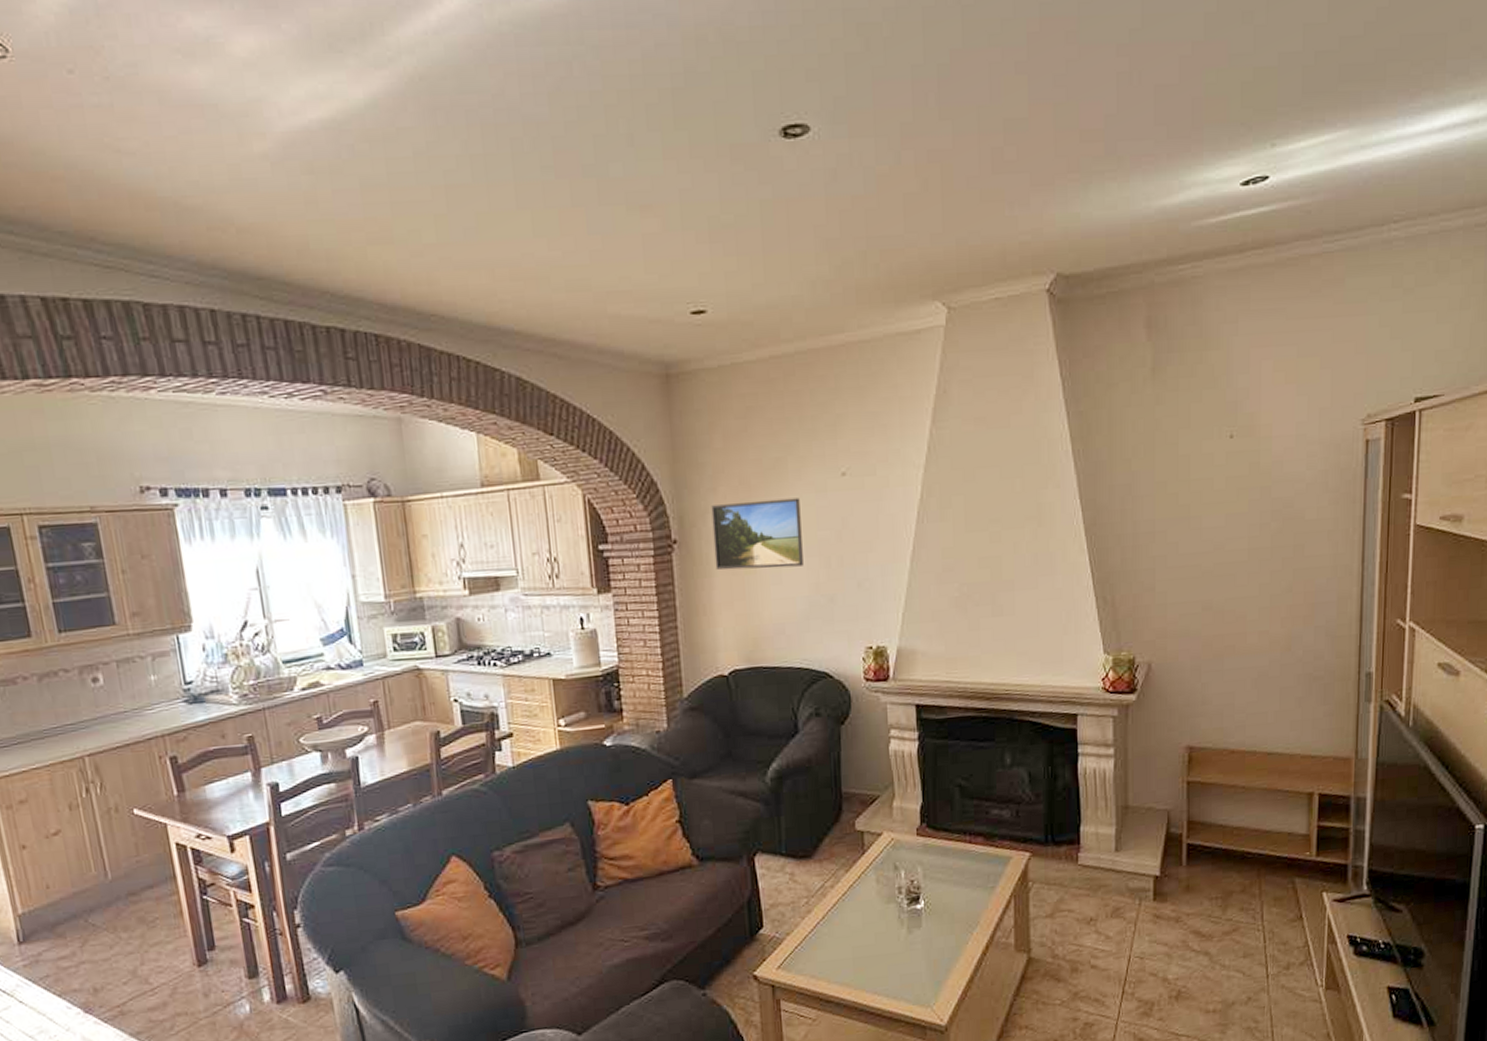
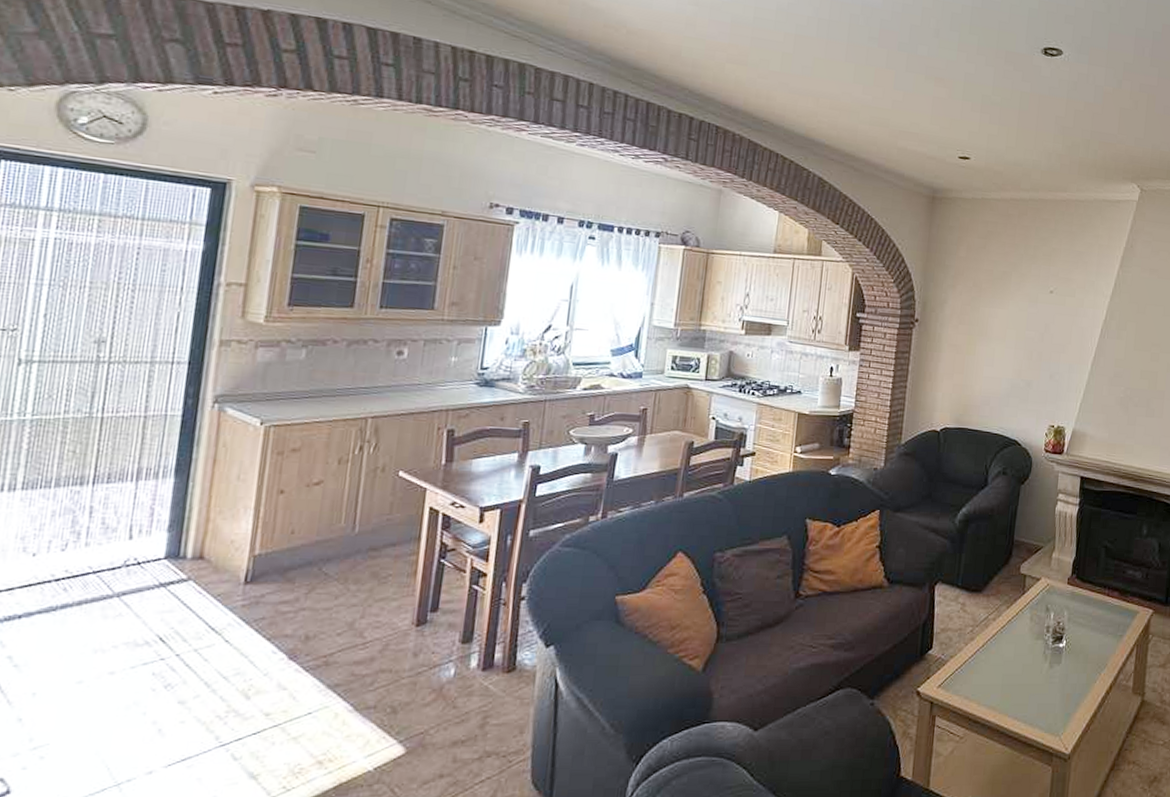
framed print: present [711,498,803,570] -> none [944,298,1016,355]

